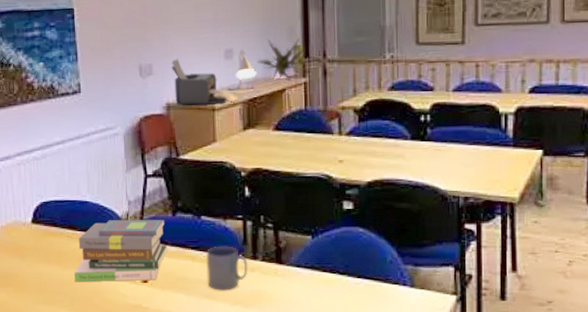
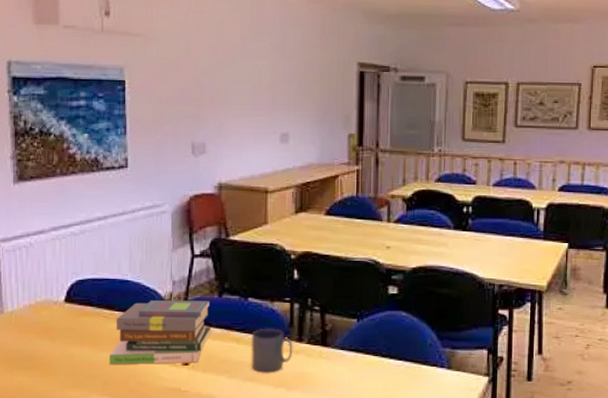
printer: present [172,59,237,106] -> none [226,139,290,188]
table lamp: present [228,49,257,92] -> none [282,134,311,176]
plant: present [258,37,306,80] -> none [313,125,359,167]

